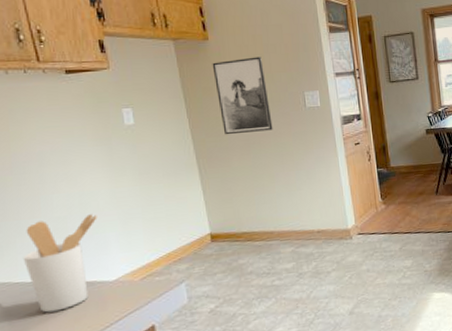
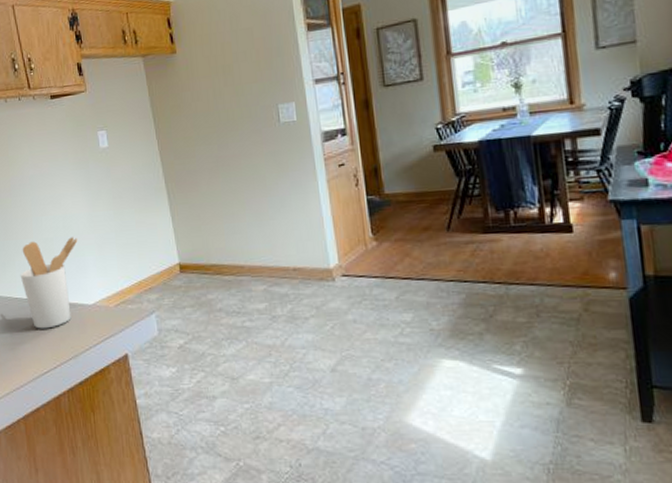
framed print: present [212,56,273,135] -> none [180,67,243,157]

